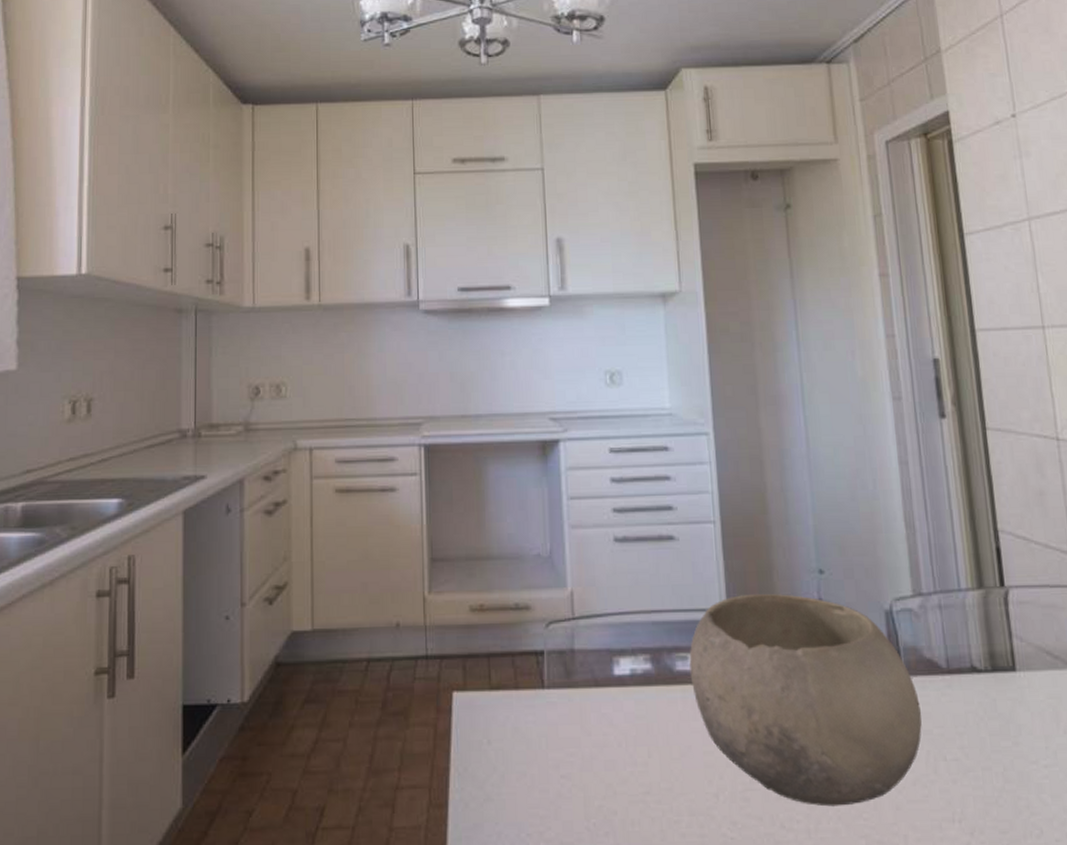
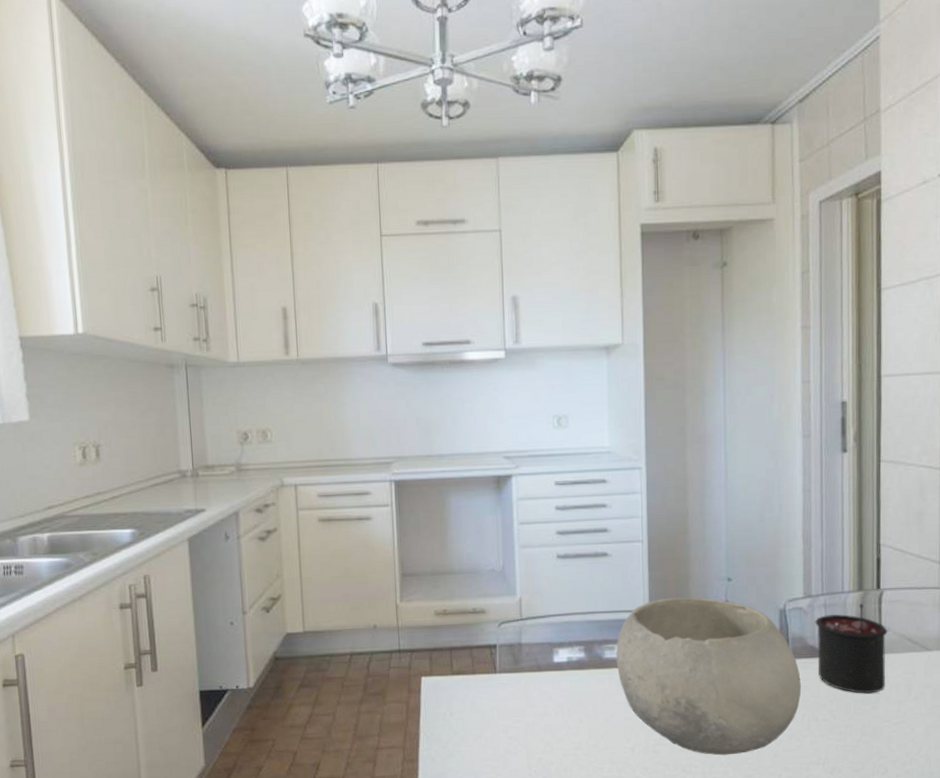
candle: none [929,605,1027,725] -> present [815,604,888,694]

